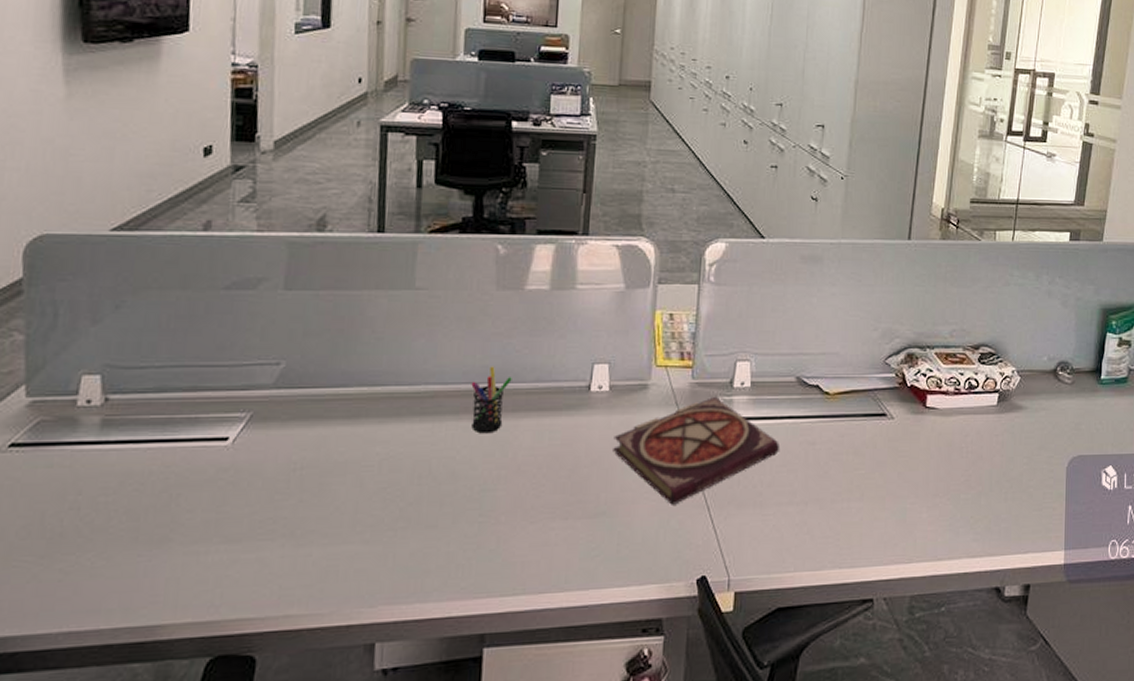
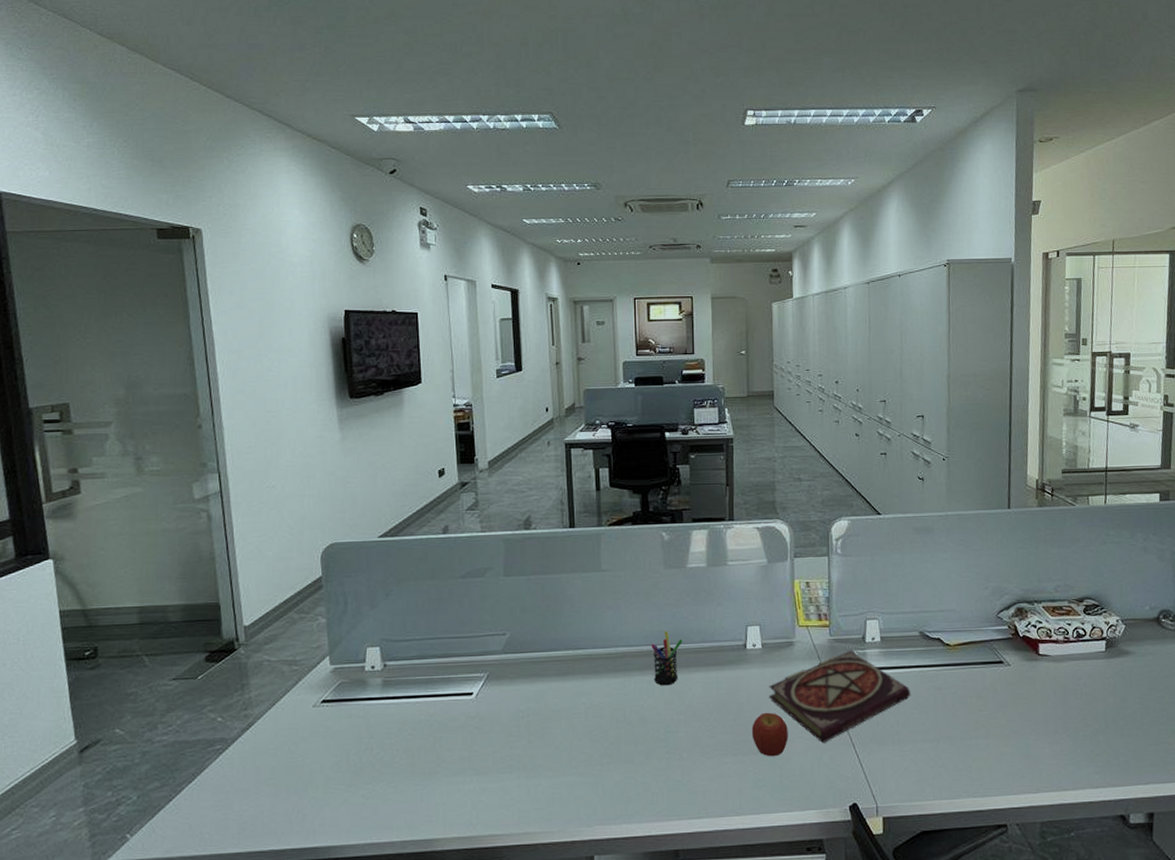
apple: none [587,468,632,522] -> present [751,712,788,757]

